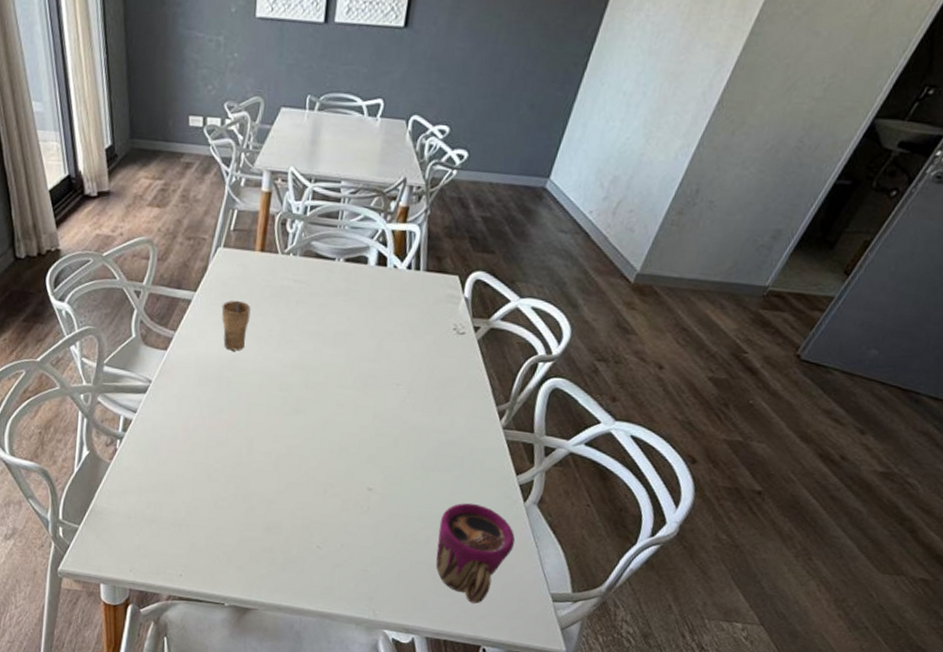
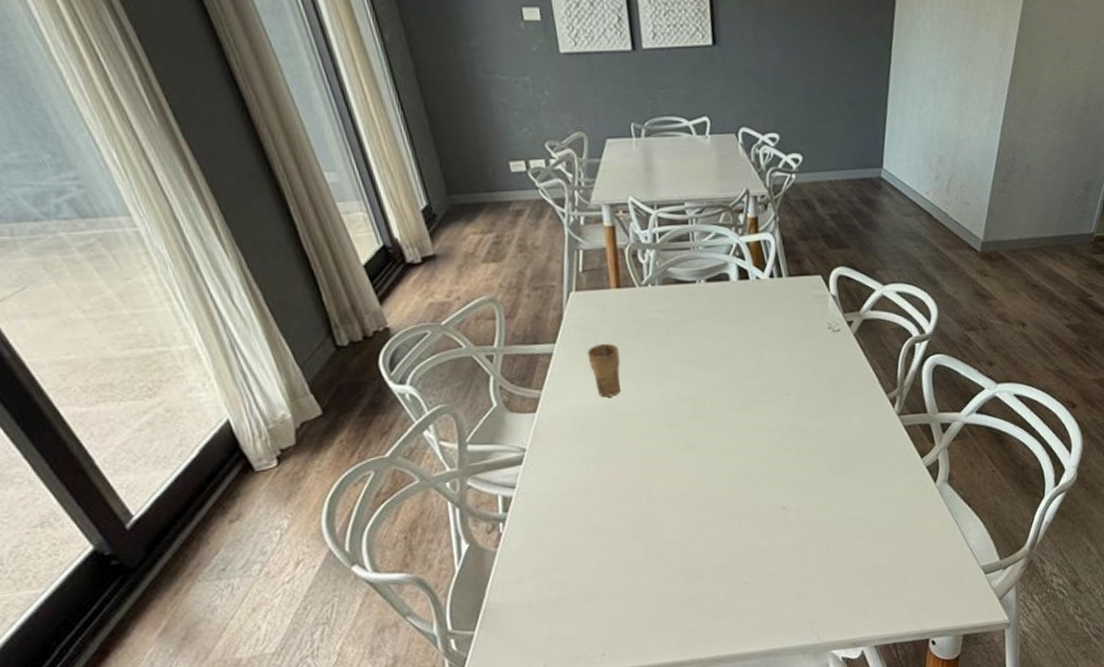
cup: present [436,502,516,604] -> none [860,496,937,598]

